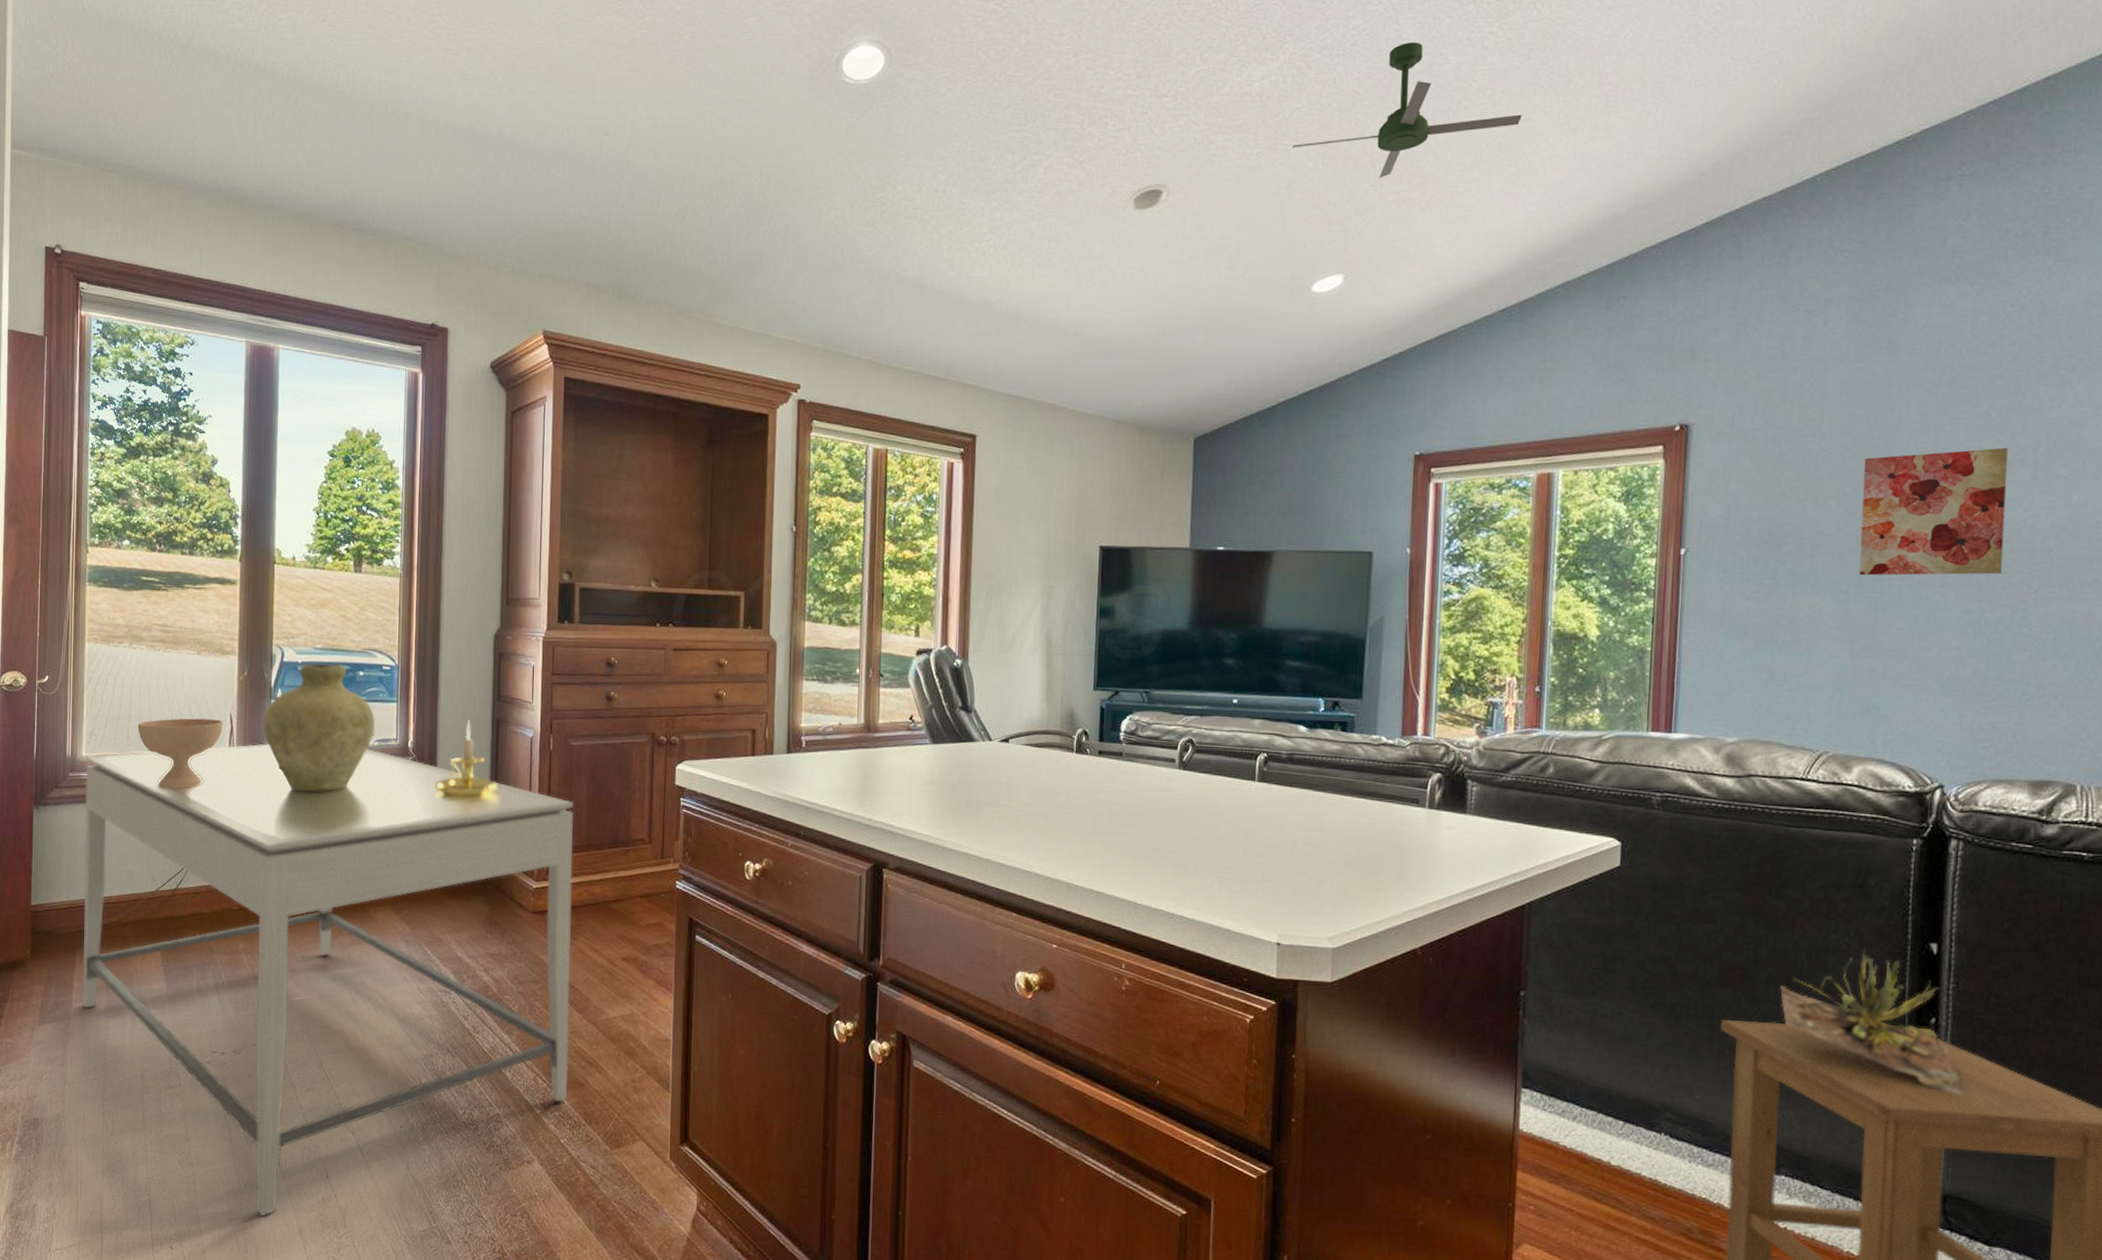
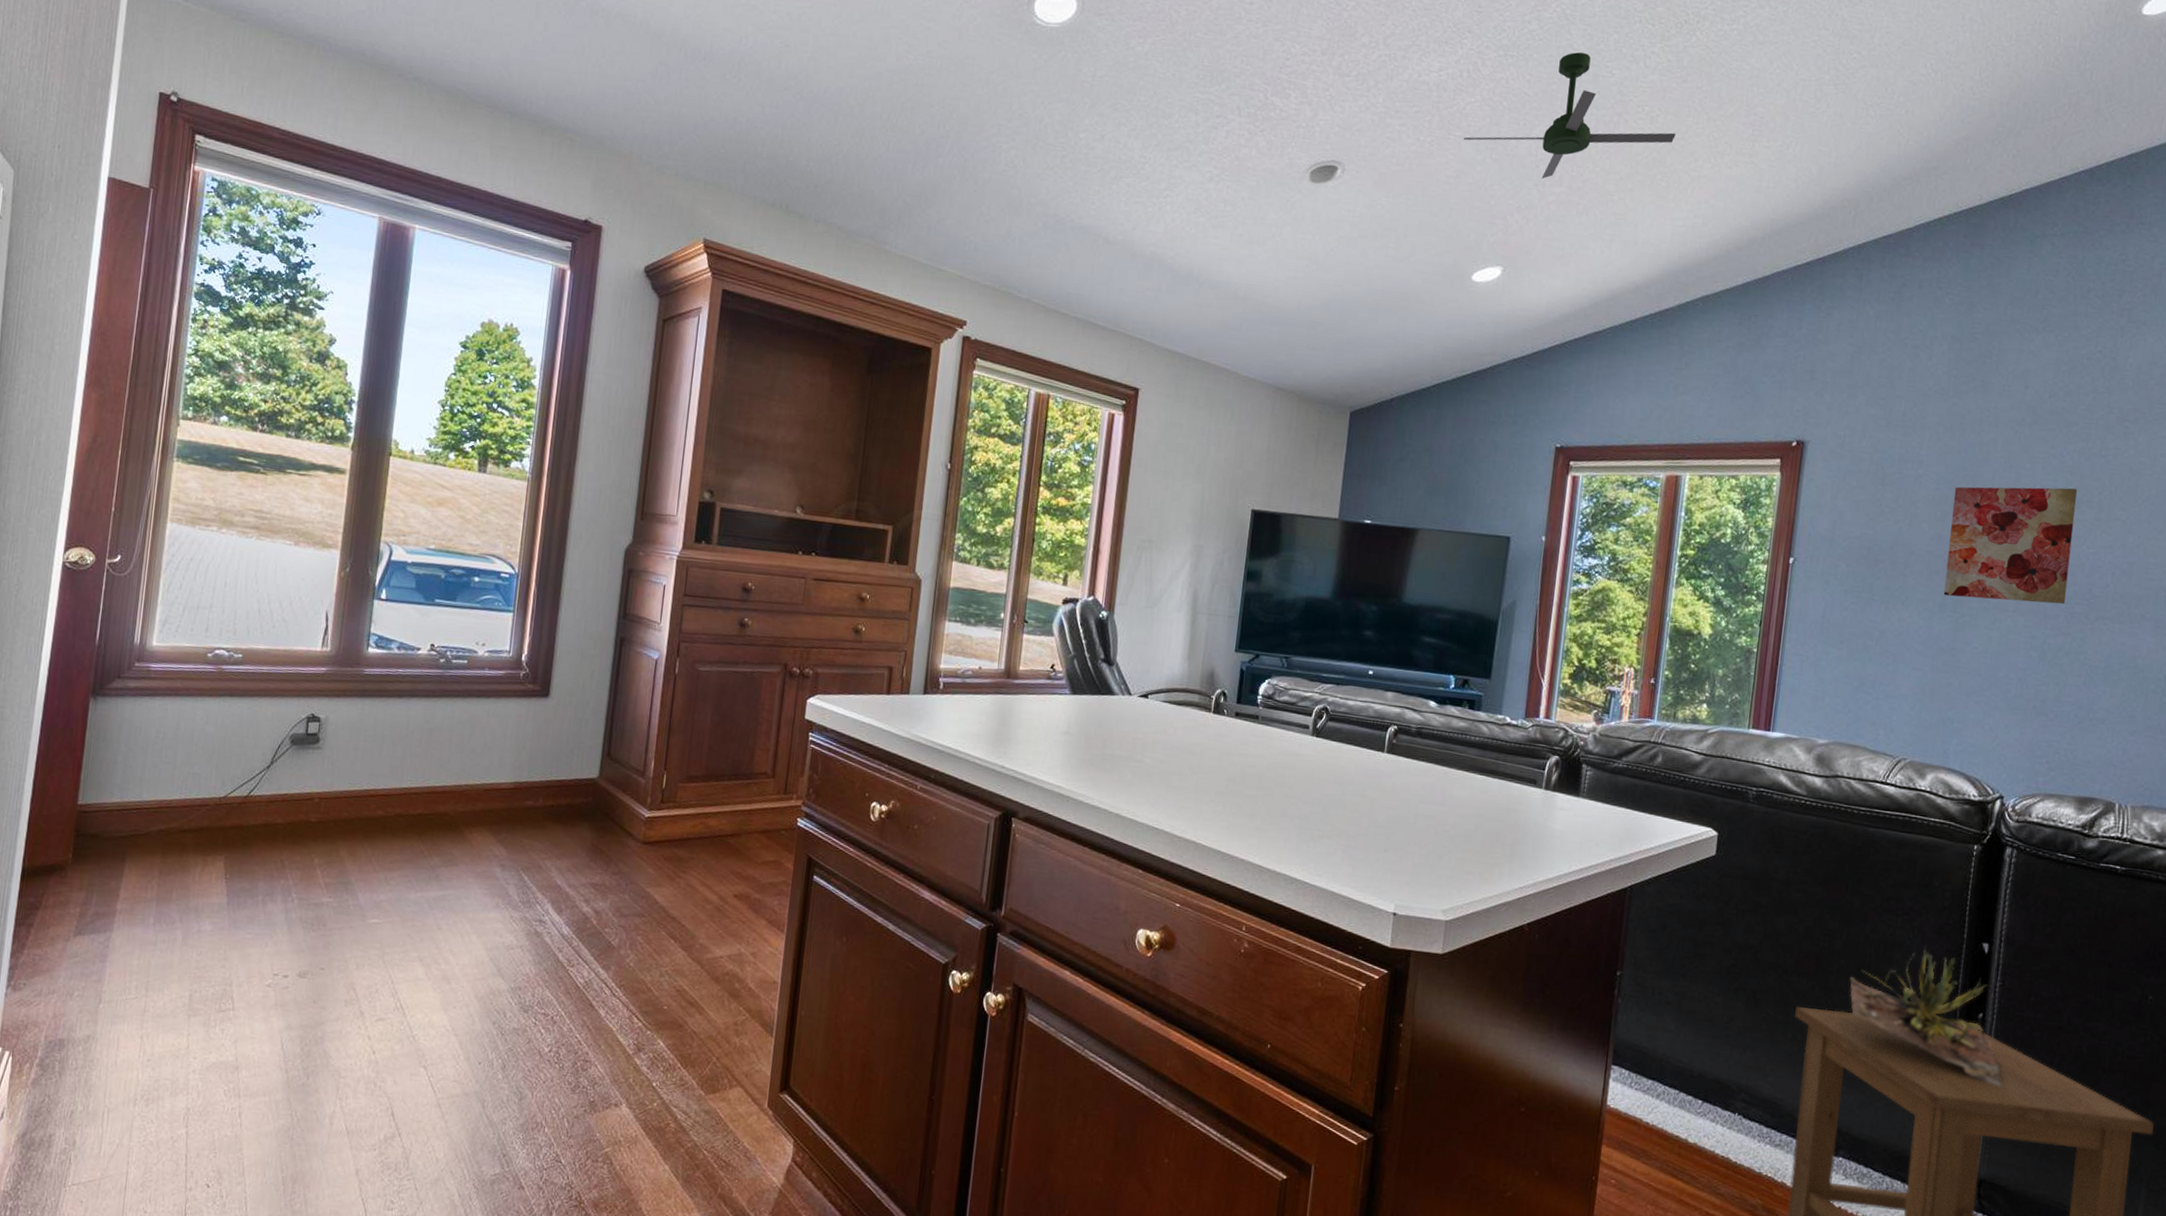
dining table: present [83,744,574,1217] -> none [128,645,696,1155]
bowl: present [137,718,223,788] -> none [219,612,317,688]
vase: present [263,663,376,792] -> none [361,564,488,702]
candle holder: present [434,720,500,798] -> none [547,636,618,718]

